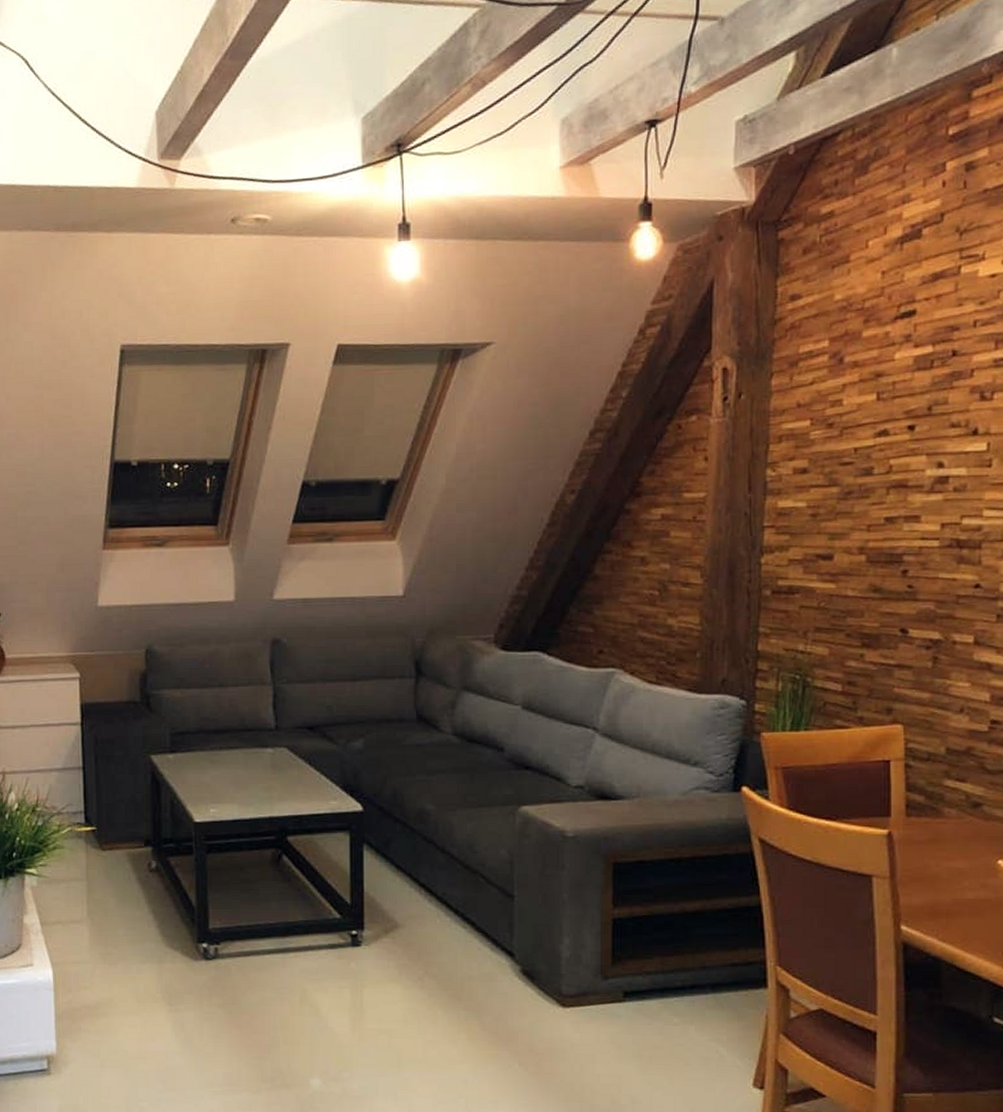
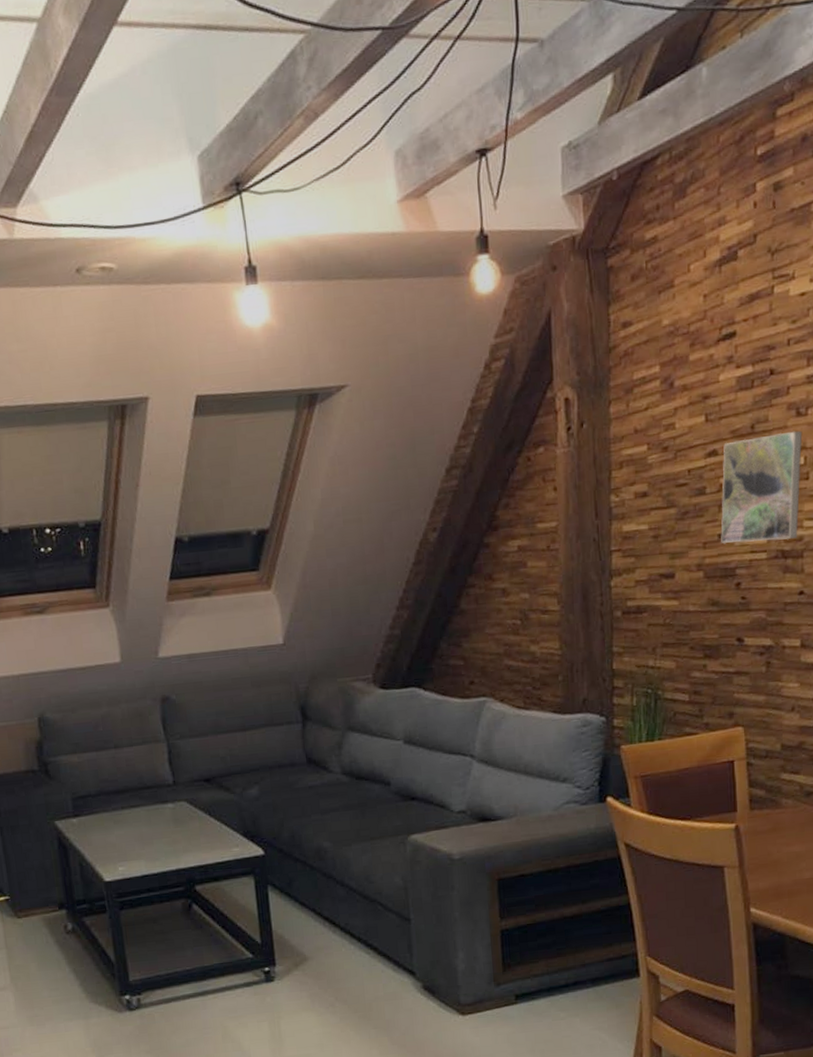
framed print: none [888,415,986,528] -> present [721,430,803,544]

